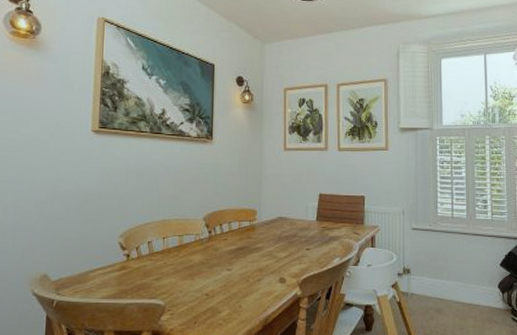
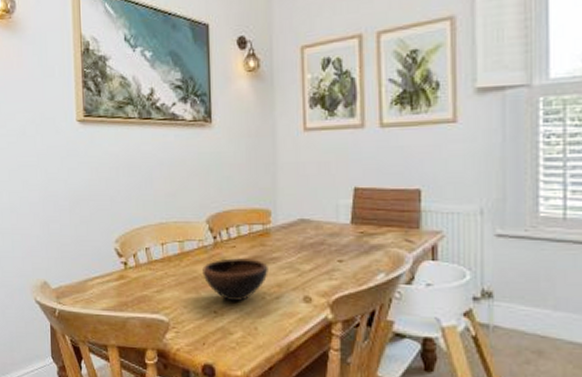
bowl: none [198,248,253,285] -> present [202,257,268,302]

